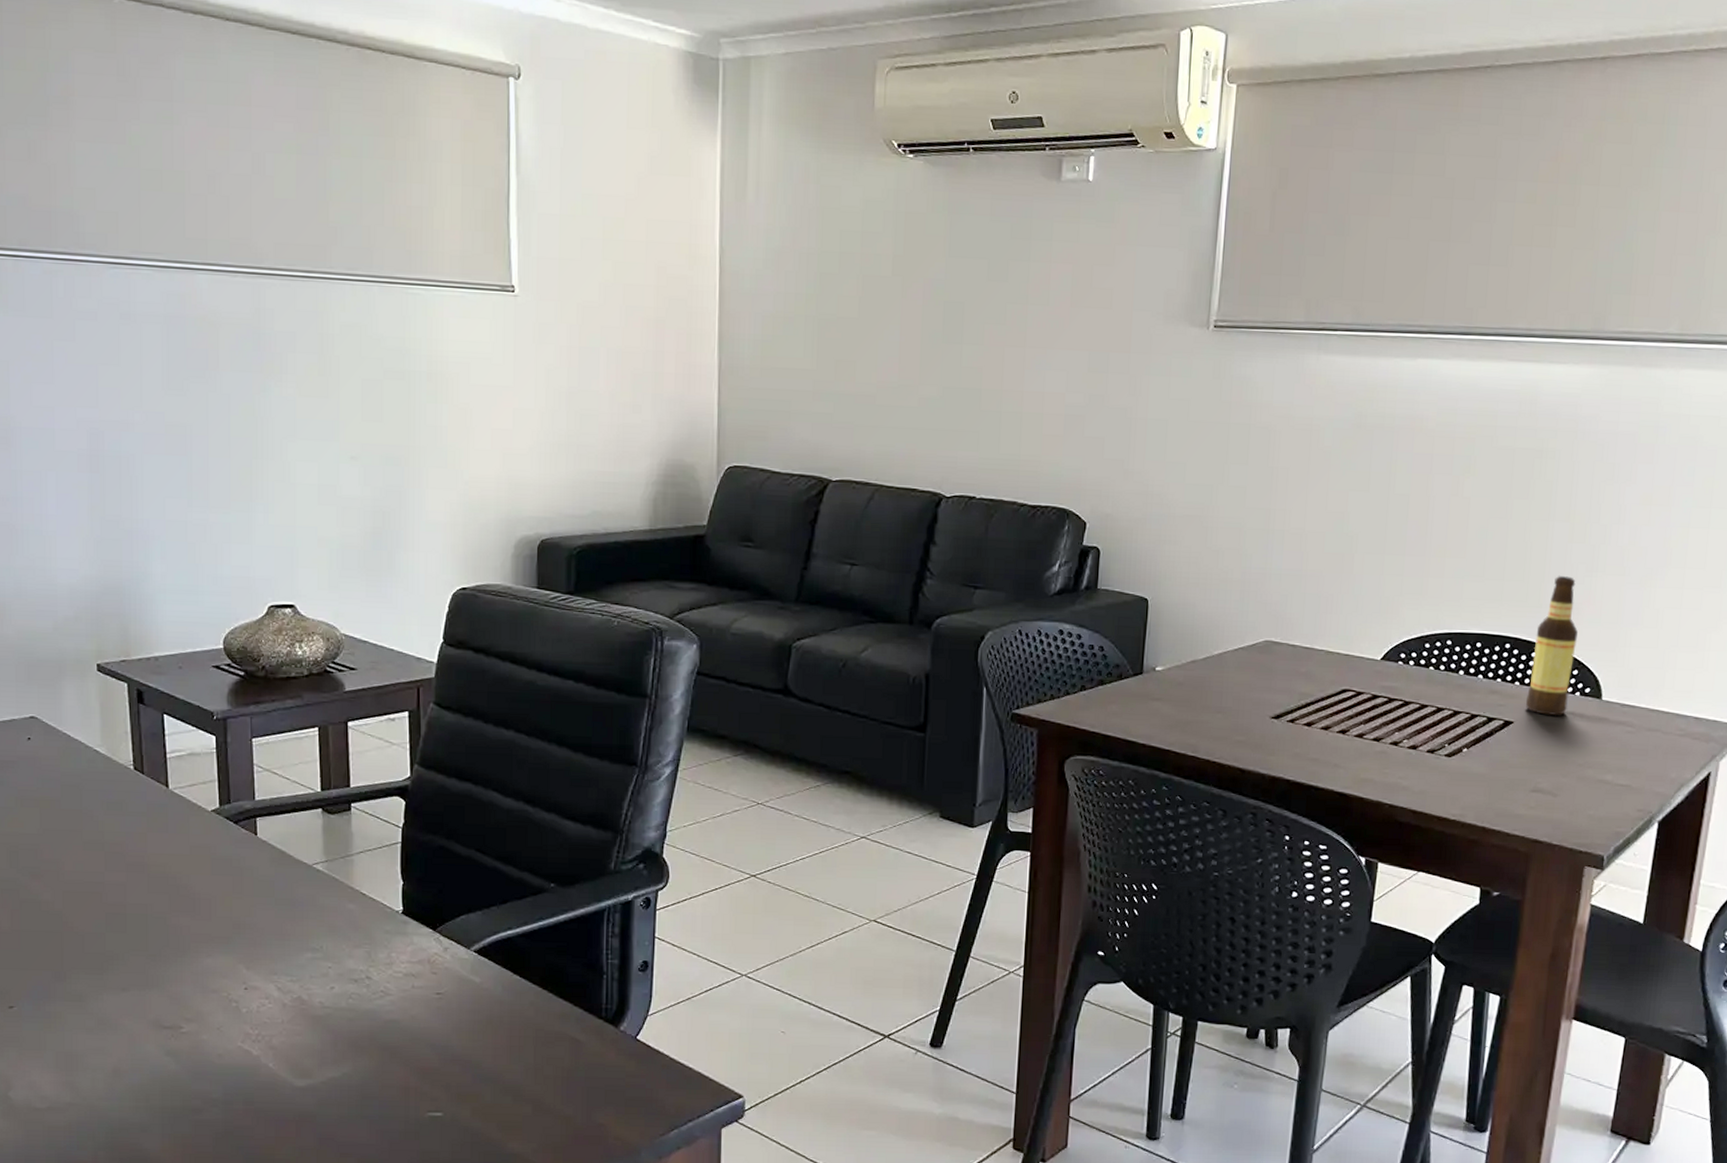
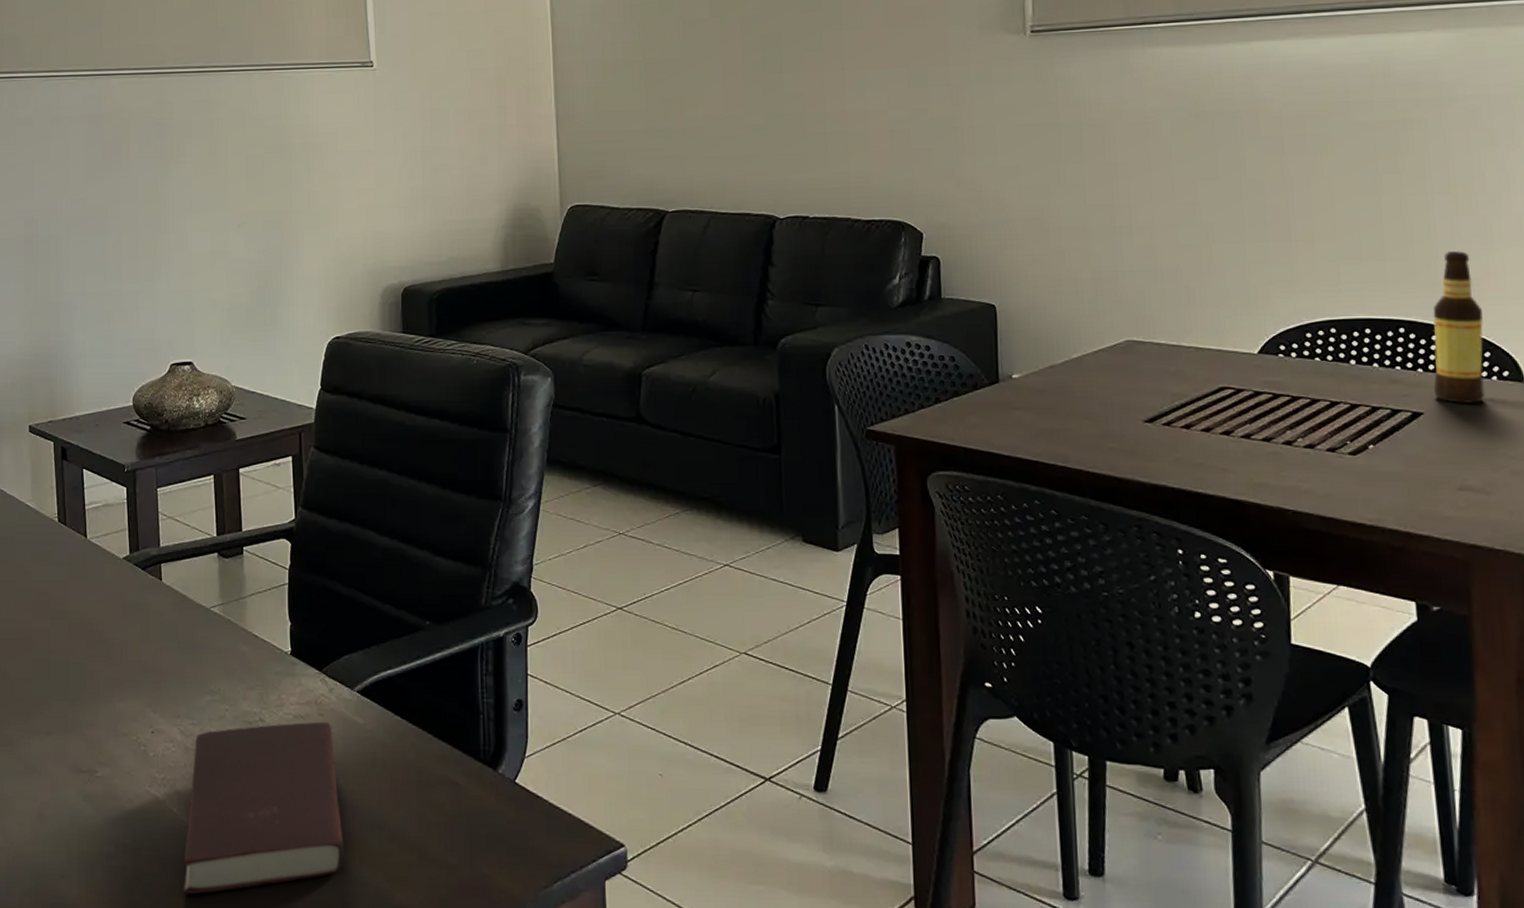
book: none [279,980,456,1146] -> present [183,721,345,895]

